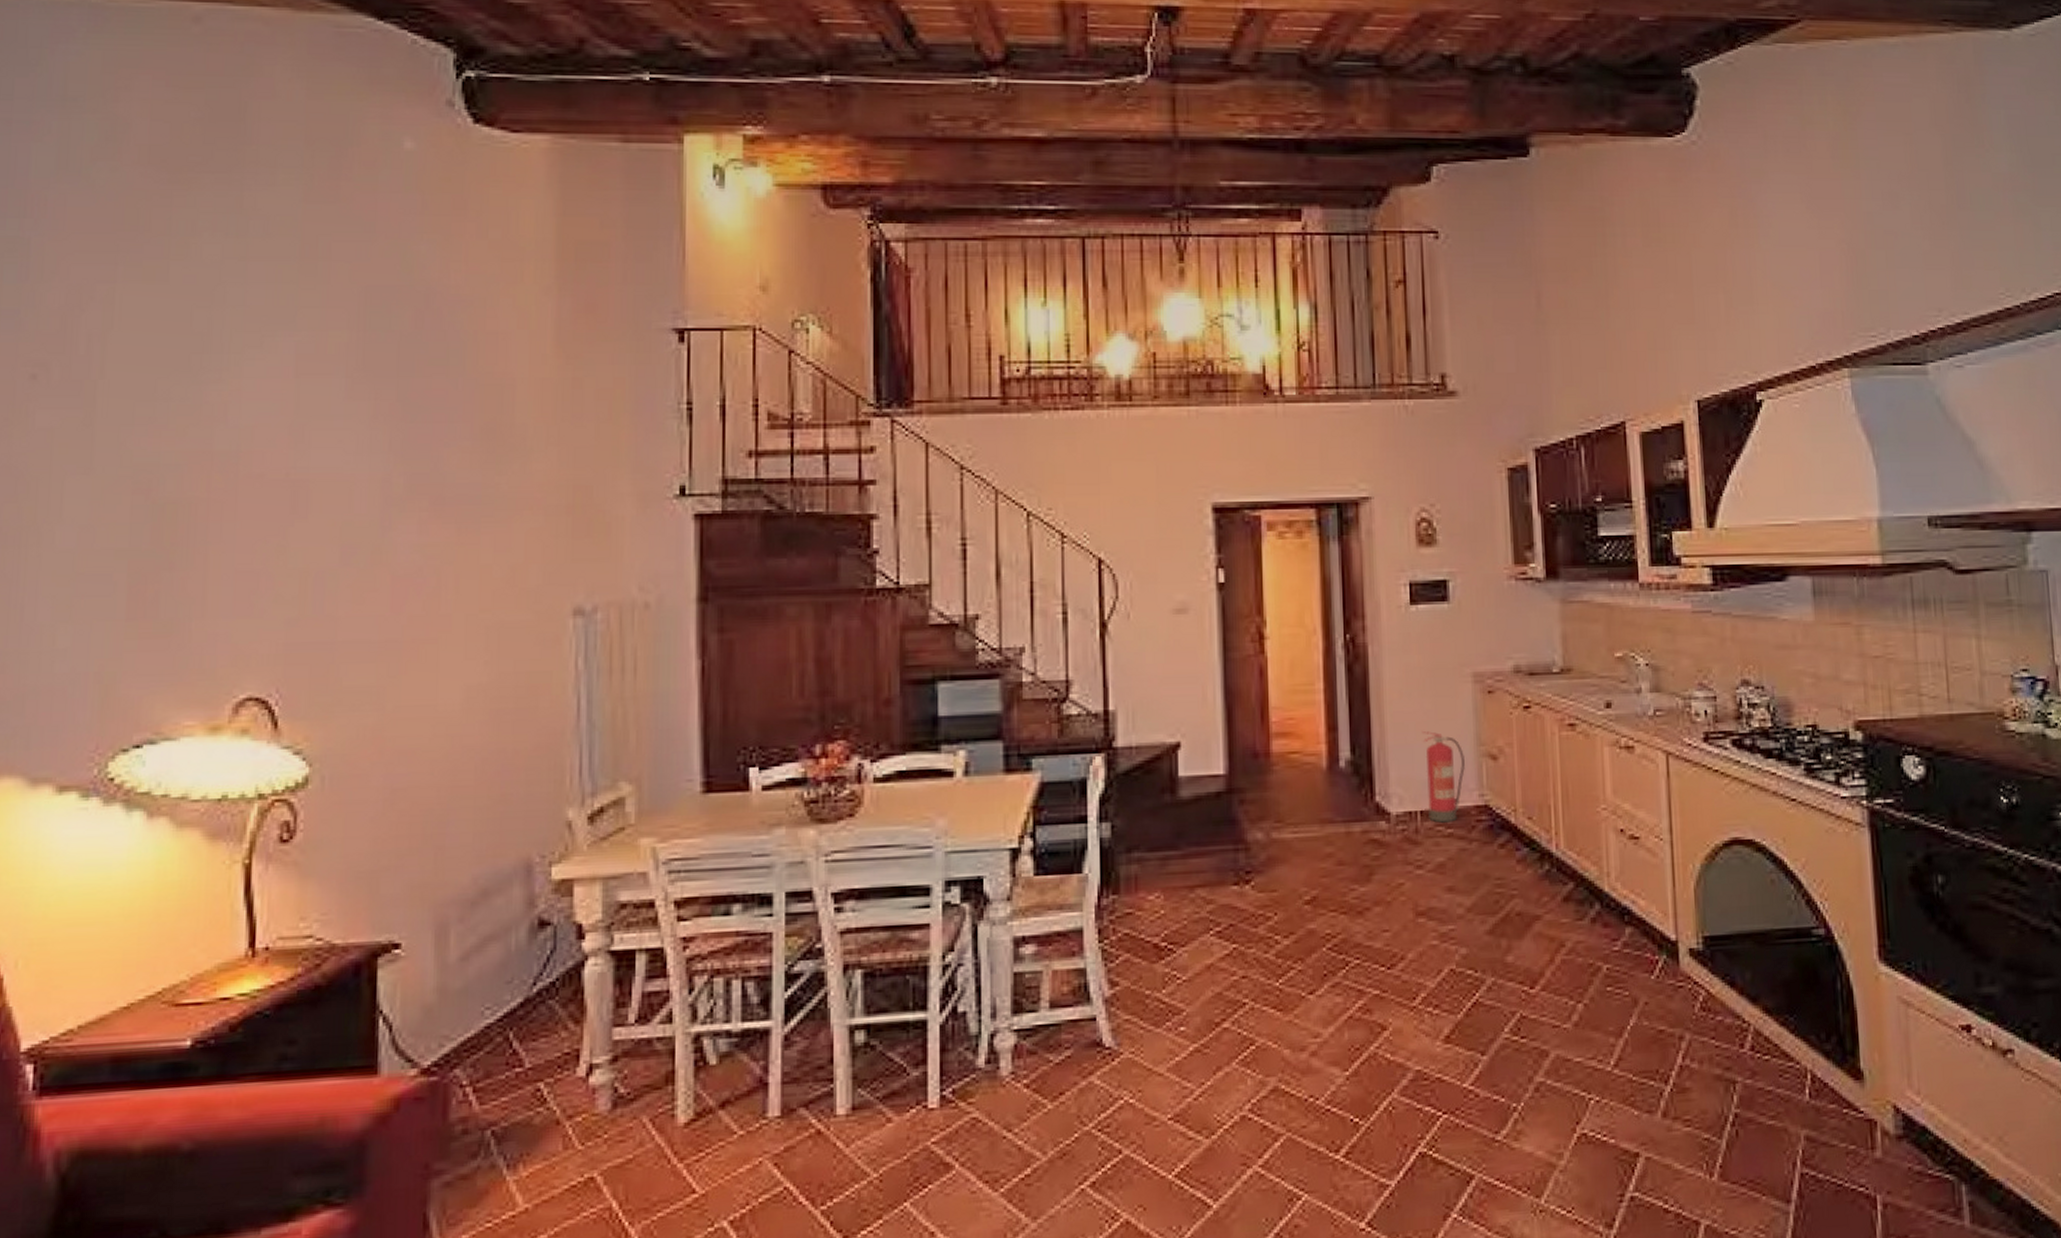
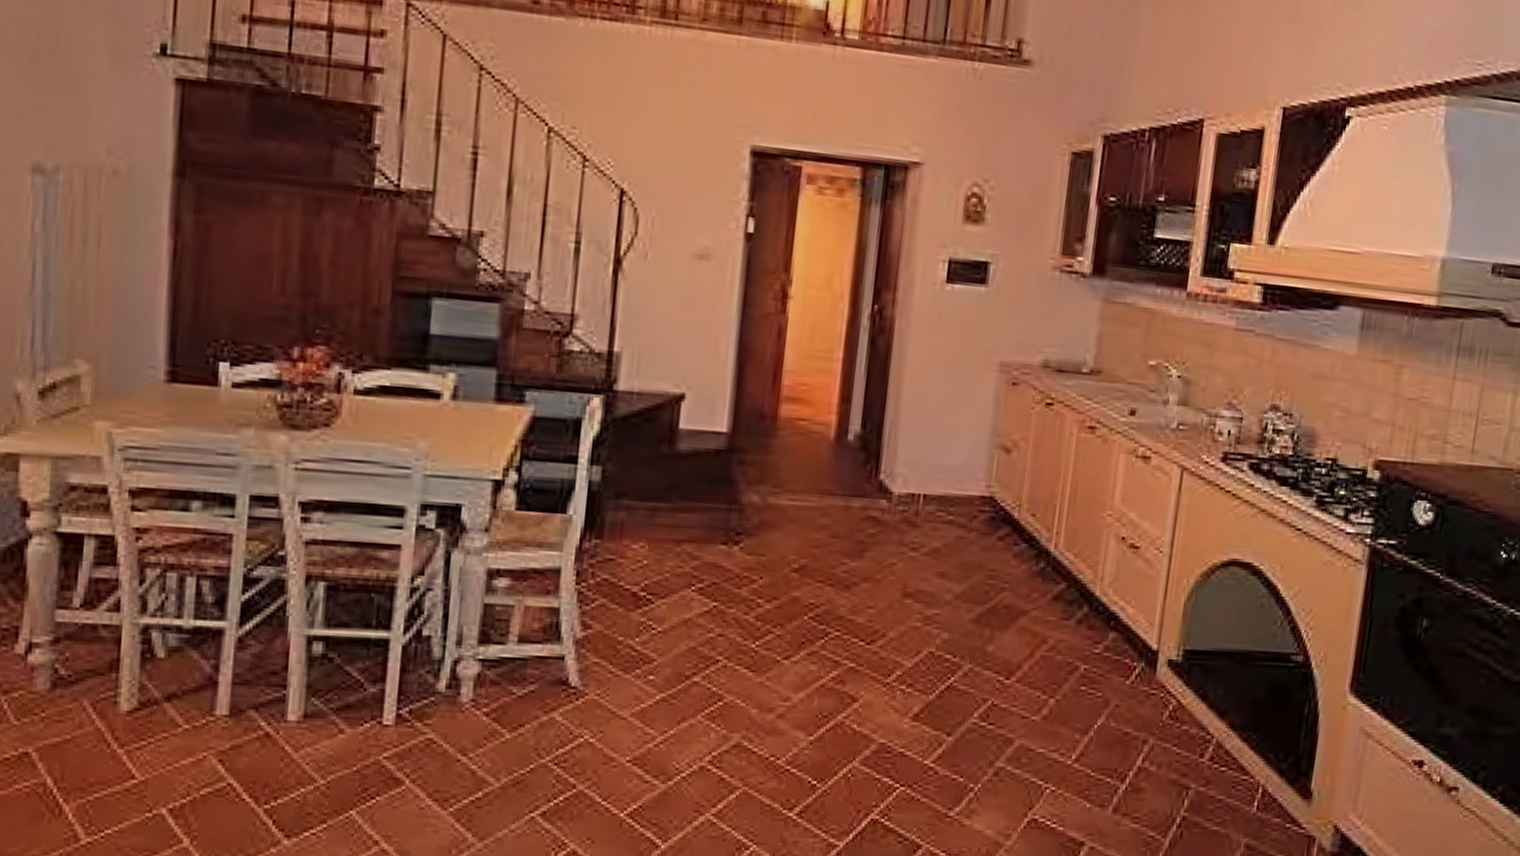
fire extinguisher: present [1422,731,1465,823] -> none [931,415,978,509]

